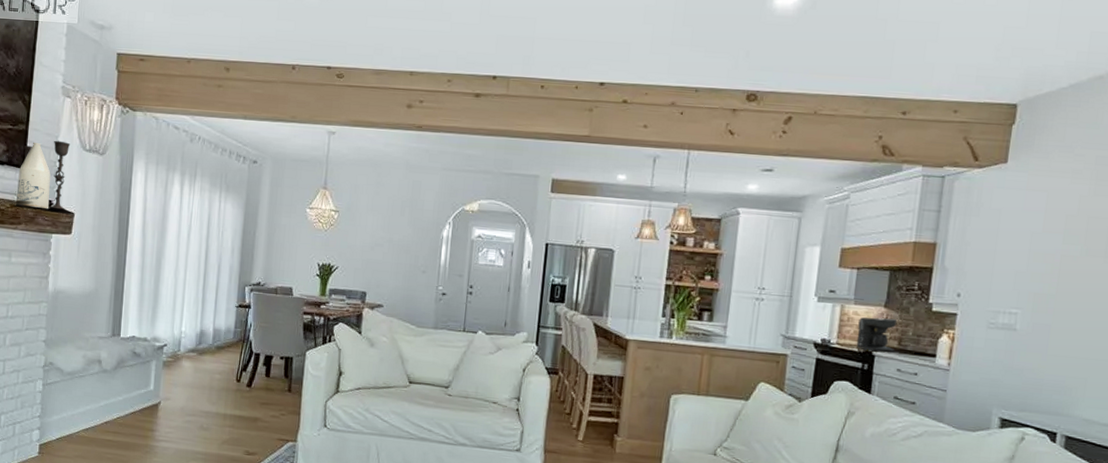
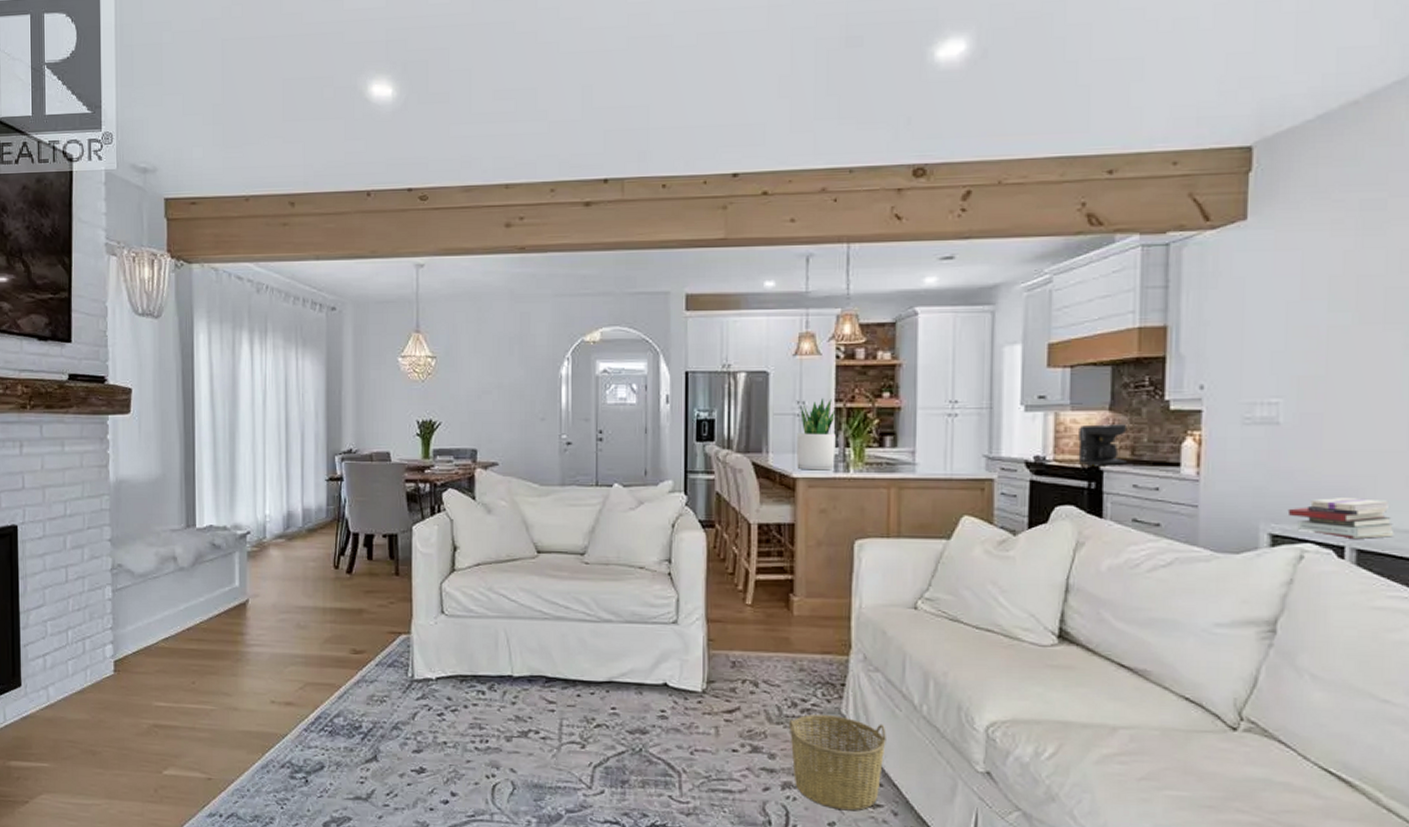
candlestick: present [13,140,74,215] -> none [61,306,131,391]
decorative bottle: present [15,142,51,210] -> none [64,310,102,387]
planter: none [630,275,666,336] -> present [797,397,836,471]
books: none [1015,393,1096,429] -> present [1287,496,1395,539]

